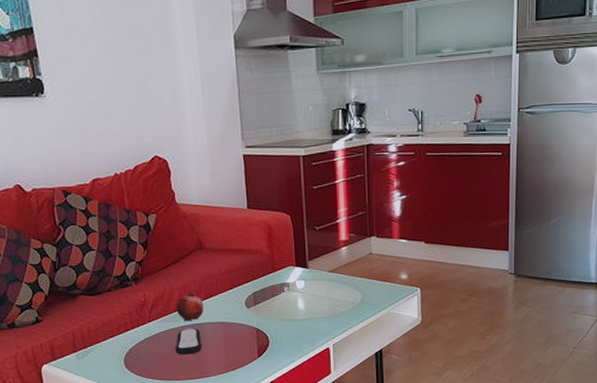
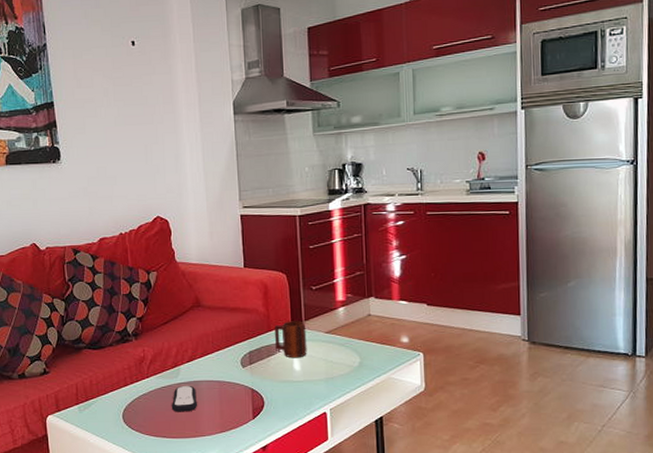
fruit: present [176,290,204,322] -> none [173,348,200,379]
mug: none [279,261,311,298] -> present [275,321,307,358]

